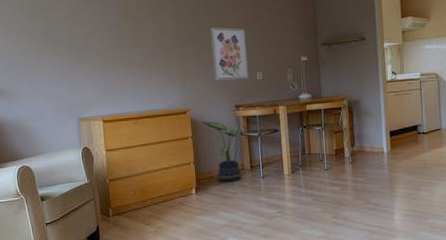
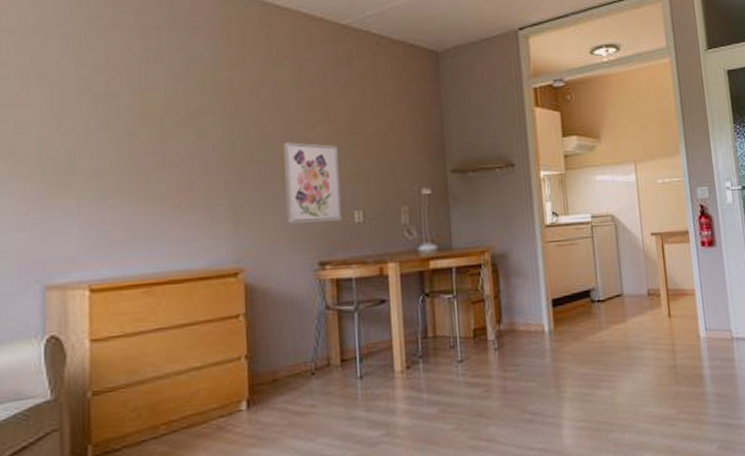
potted plant: present [201,121,243,183] -> none [262,287,330,389]

